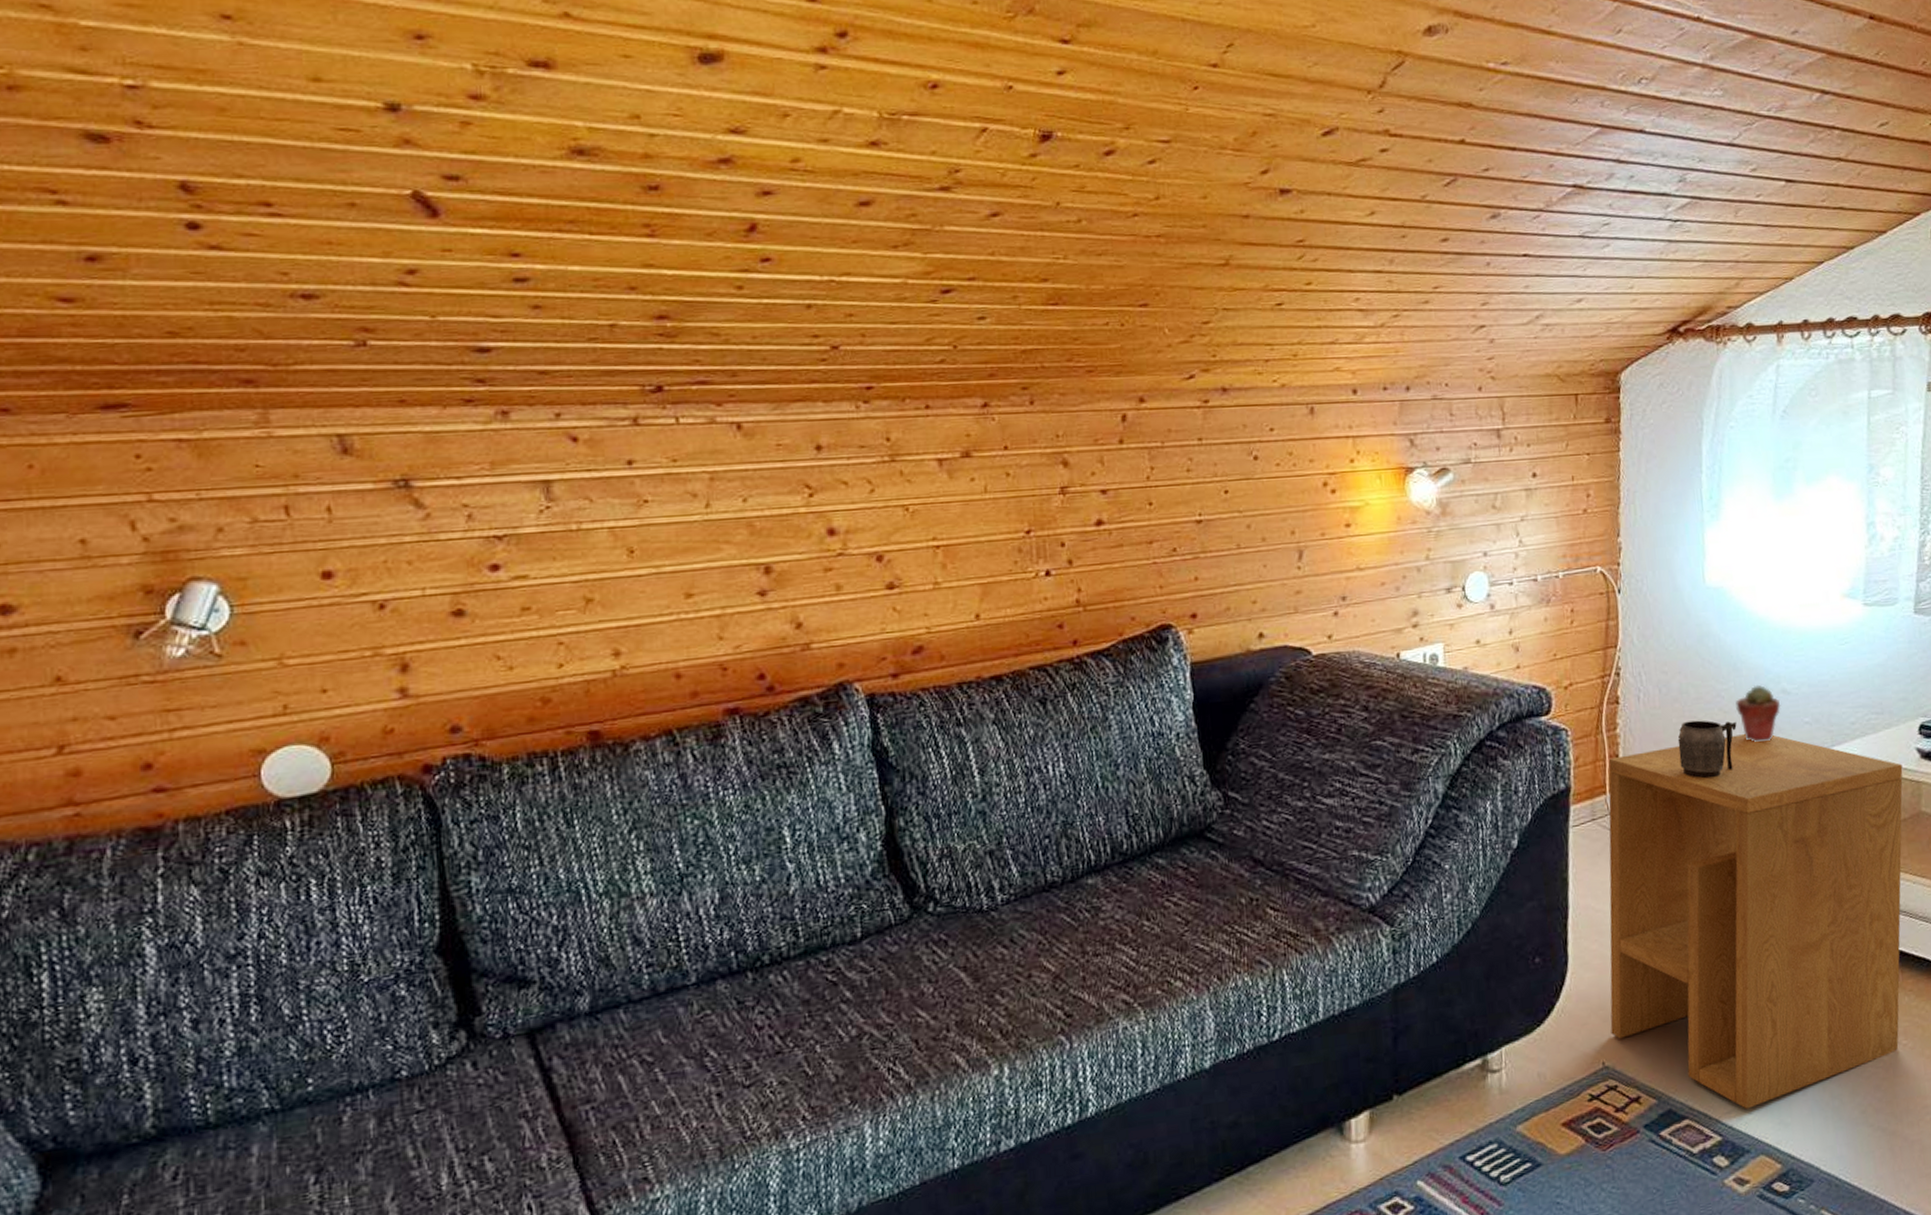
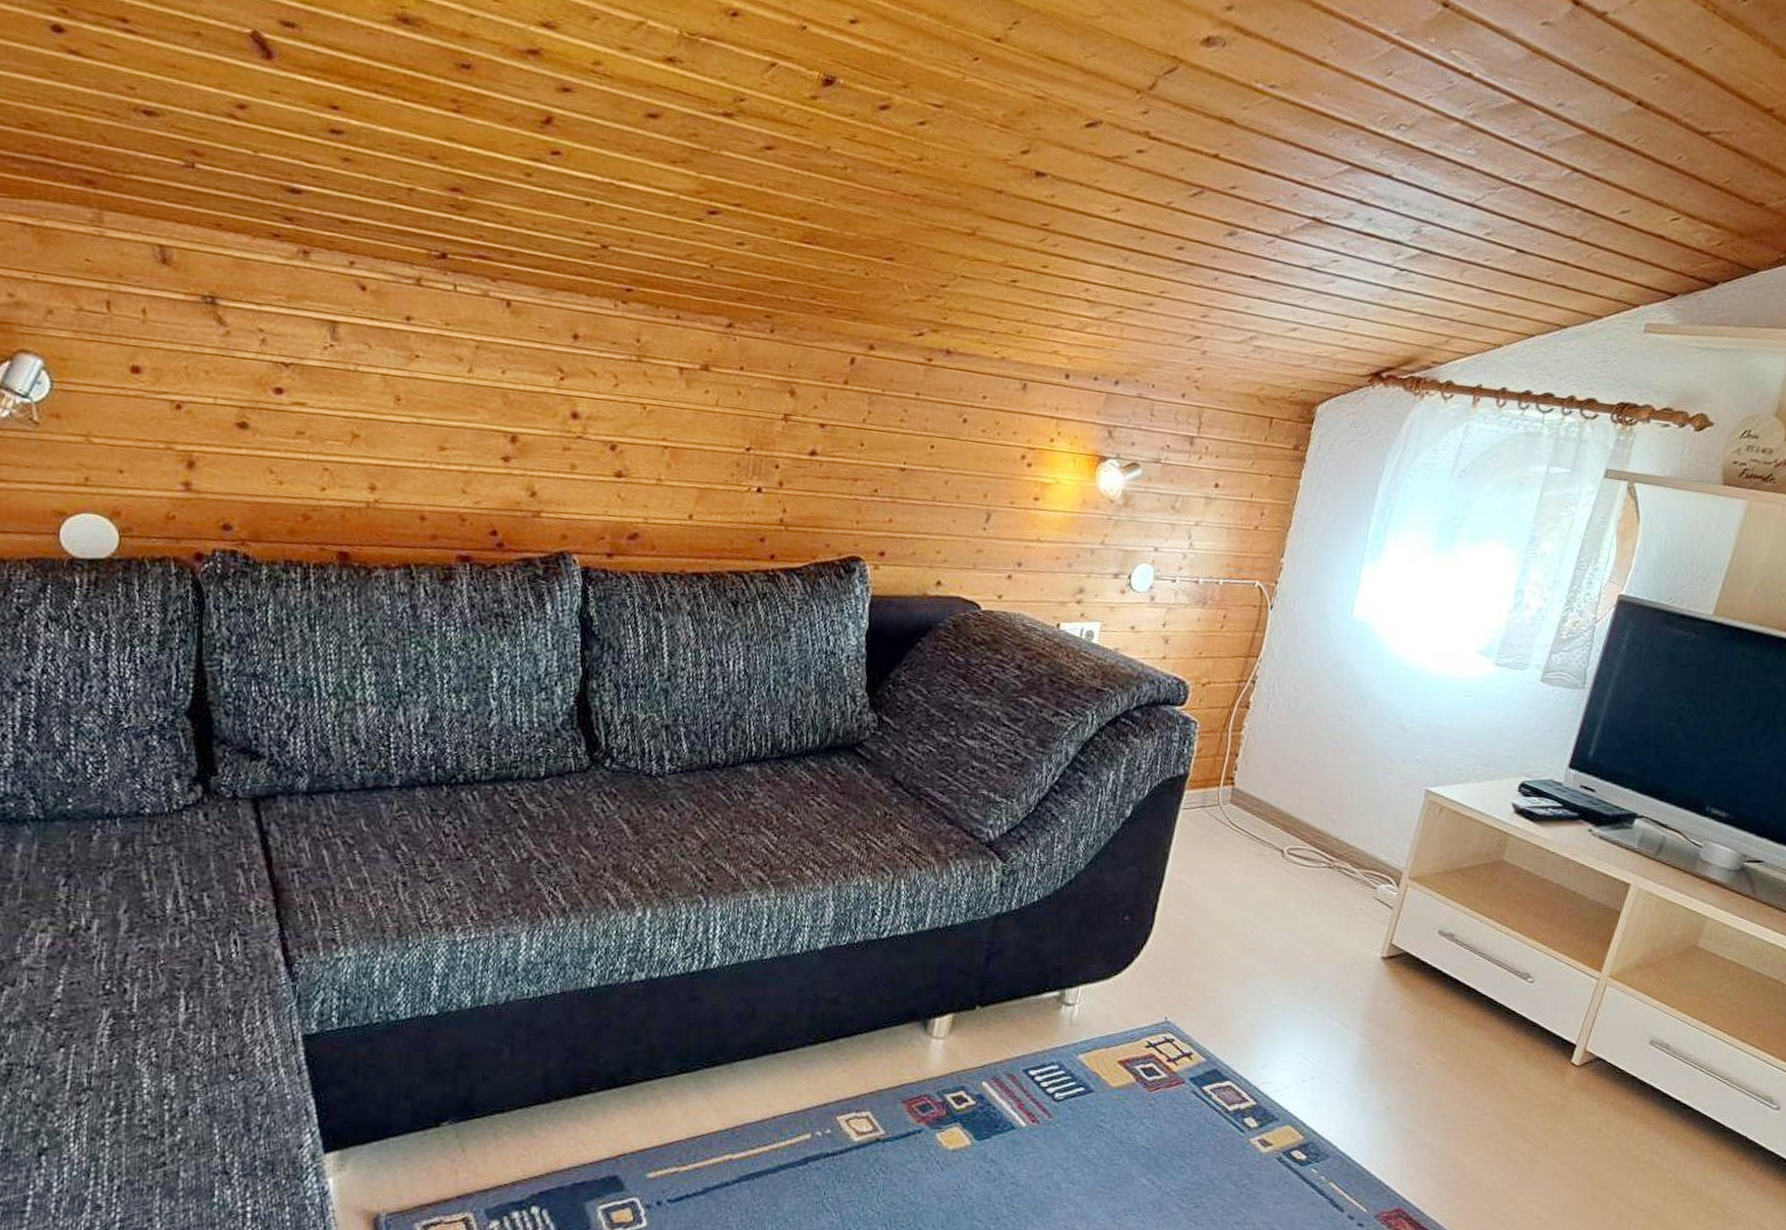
side table: present [1608,734,1903,1109] -> none [1178,755,1496,1084]
mug: present [1677,720,1737,779] -> none [1292,736,1352,792]
potted succulent: present [1735,684,1781,743] -> none [1355,717,1397,770]

